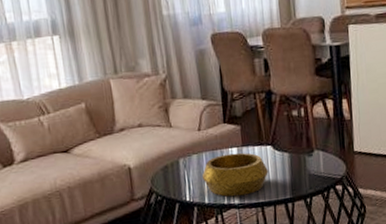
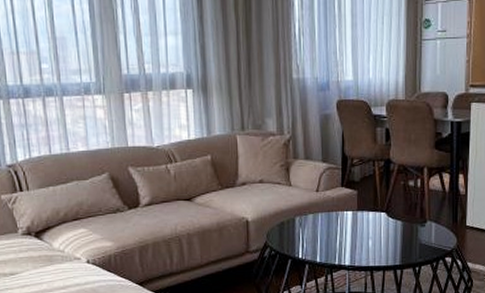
decorative bowl: present [202,152,268,197] -> none [316,216,380,258]

